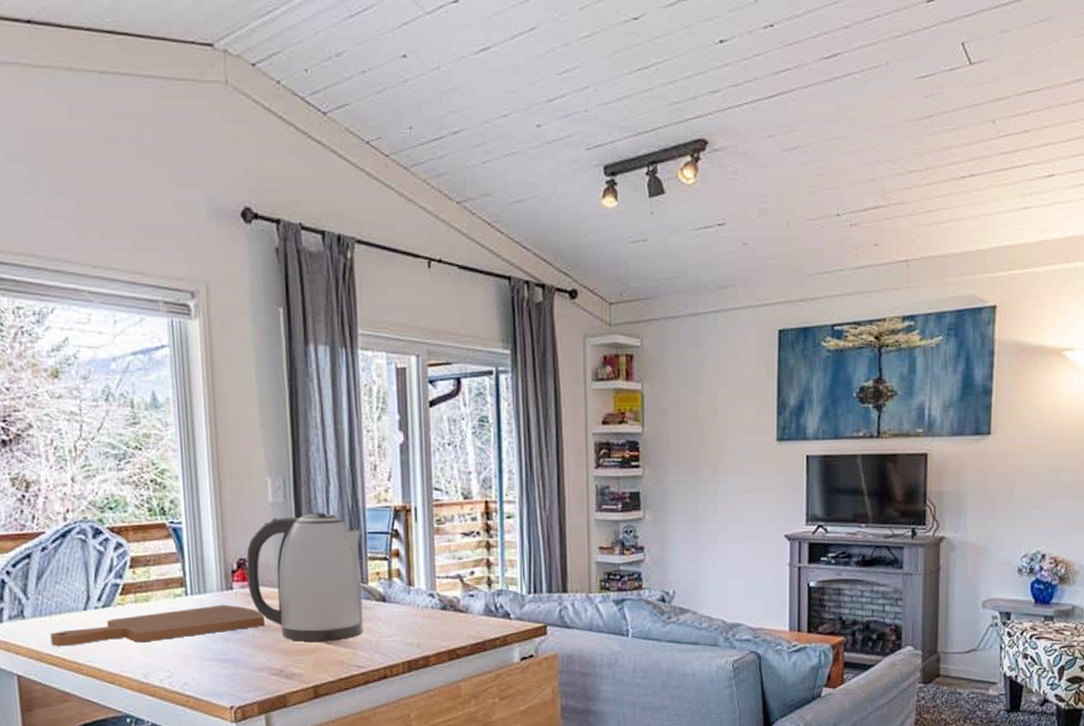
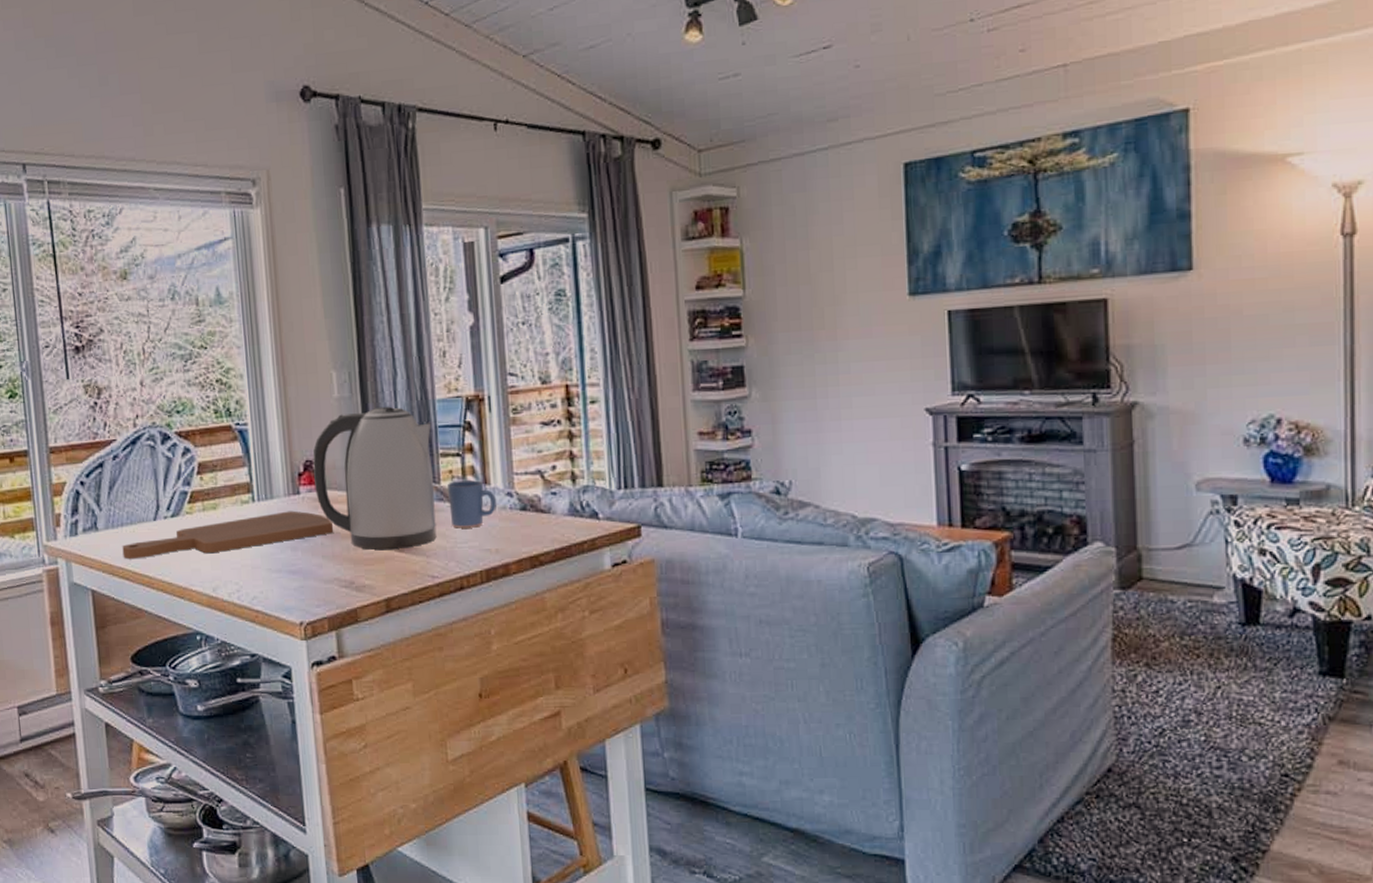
mug: none [375,582,420,624] -> present [448,480,497,529]

